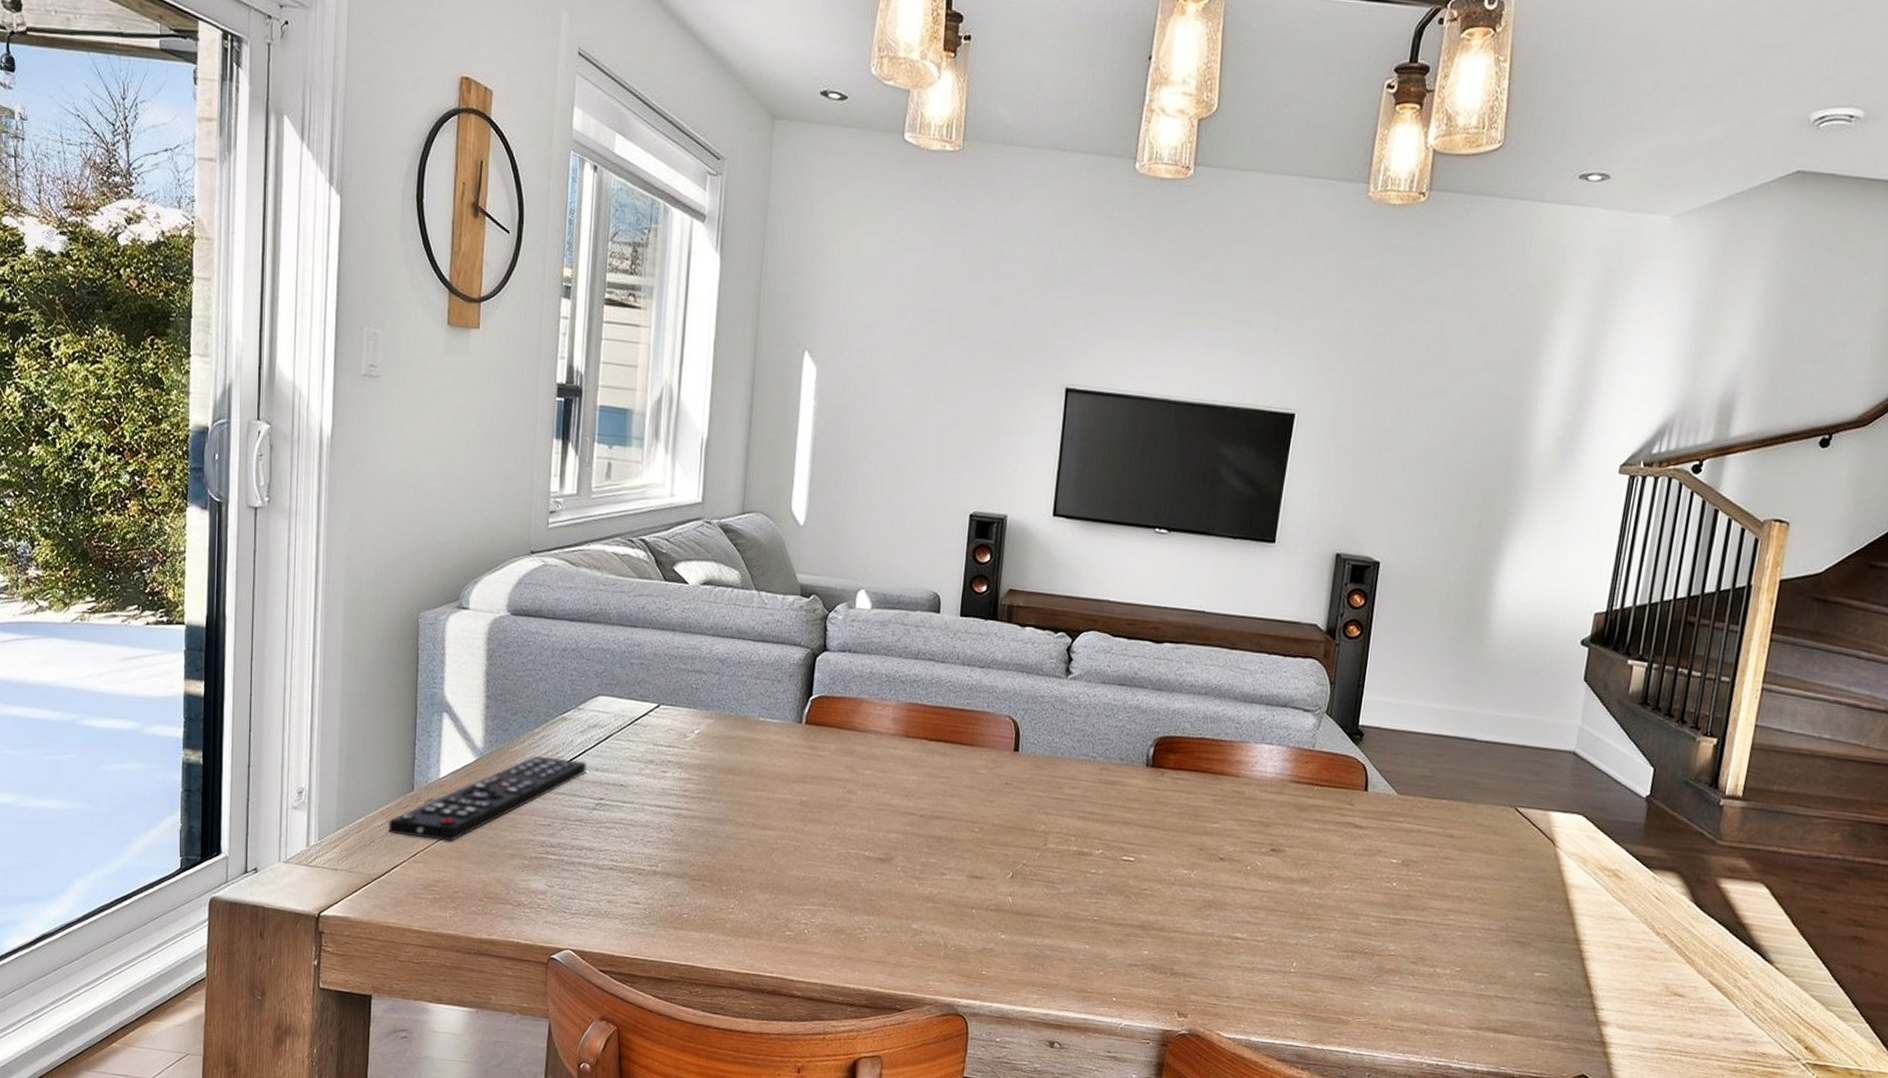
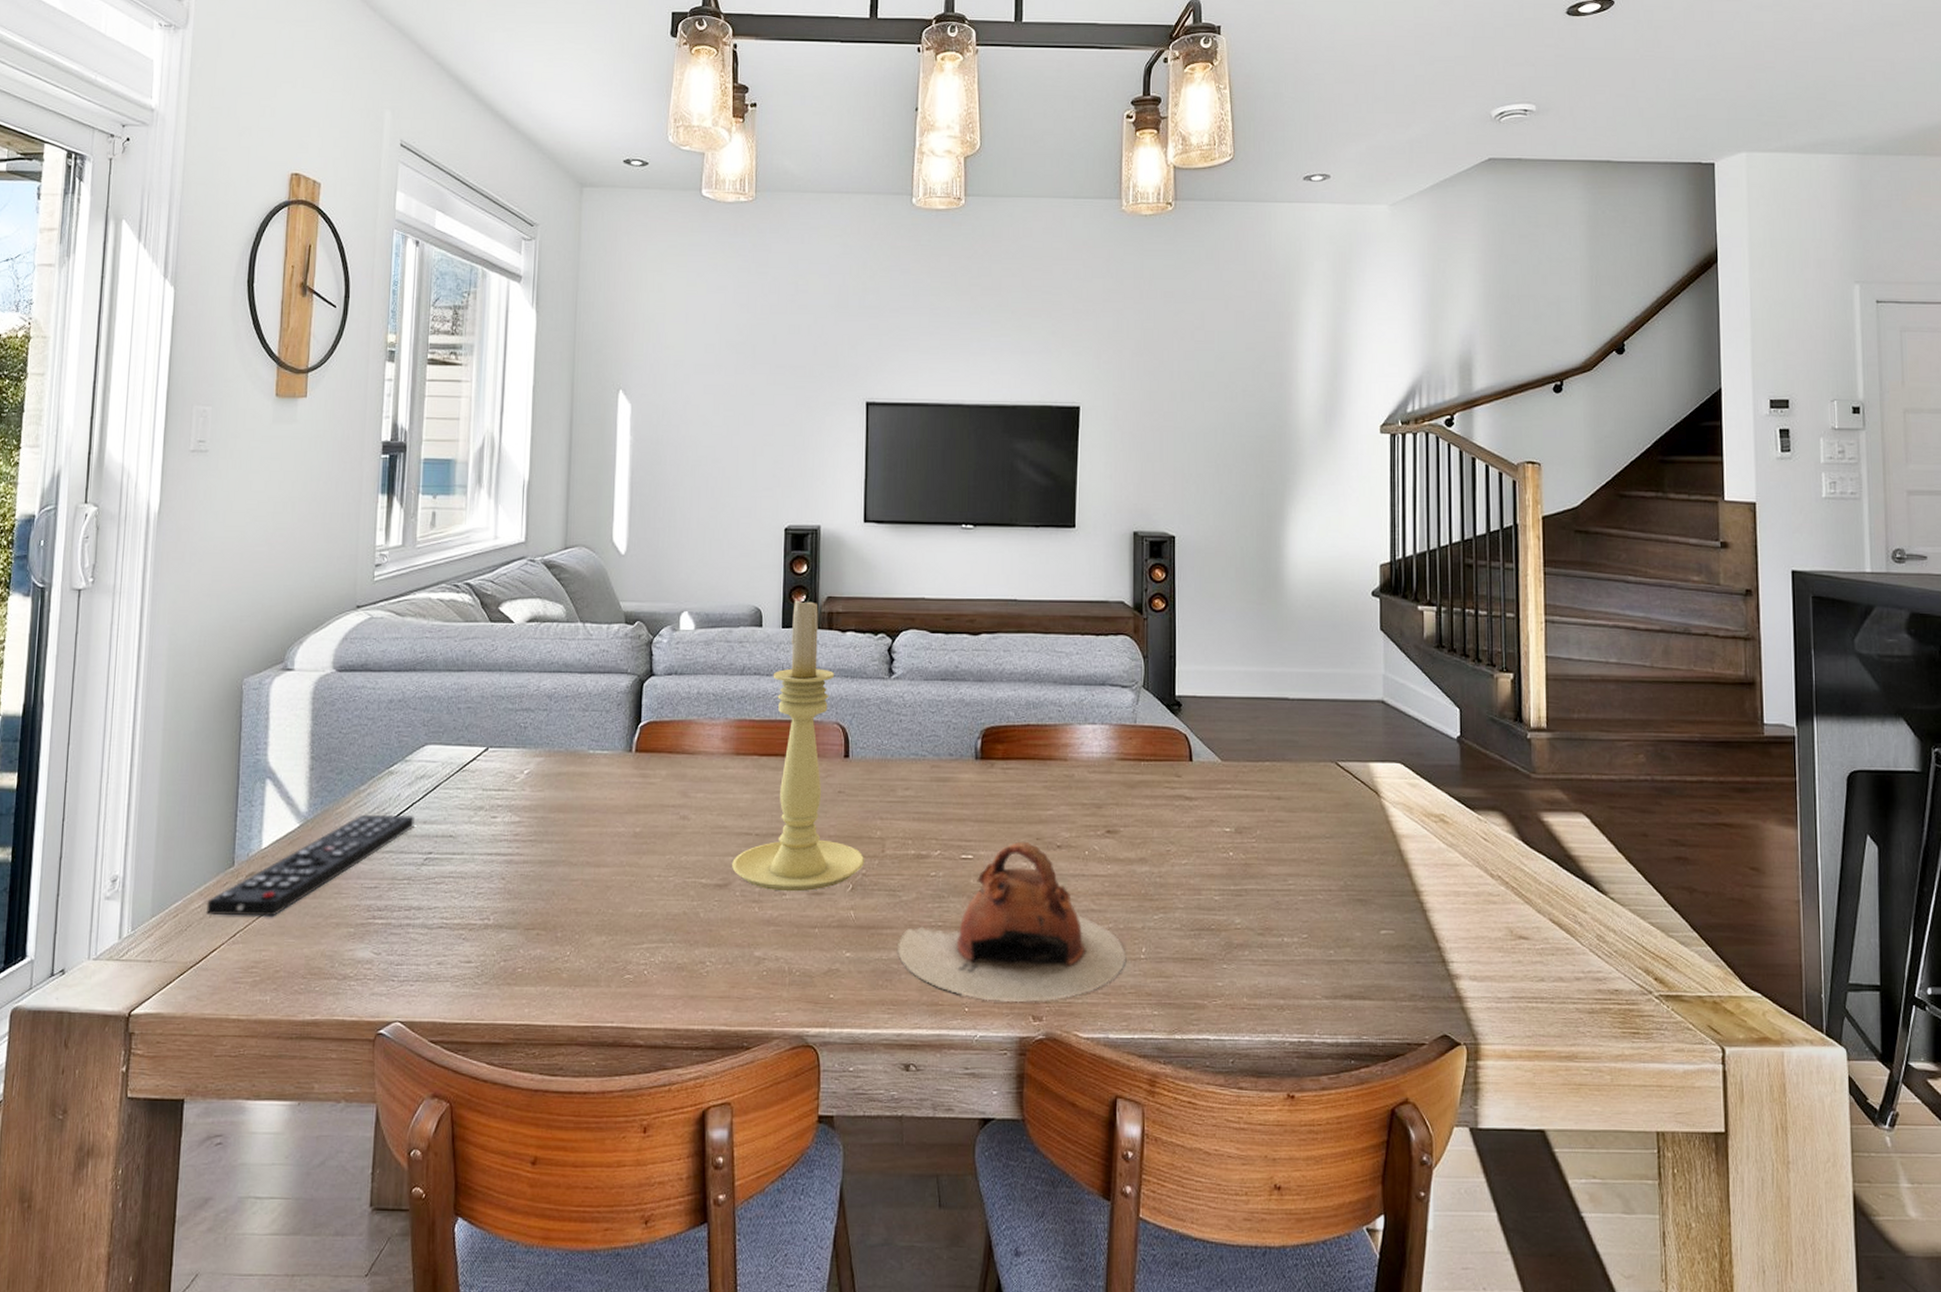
candle holder: none [895,586,1027,874] -> present [732,596,865,892]
teapot: none [1050,850,1277,1001] -> present [896,841,1127,1003]

